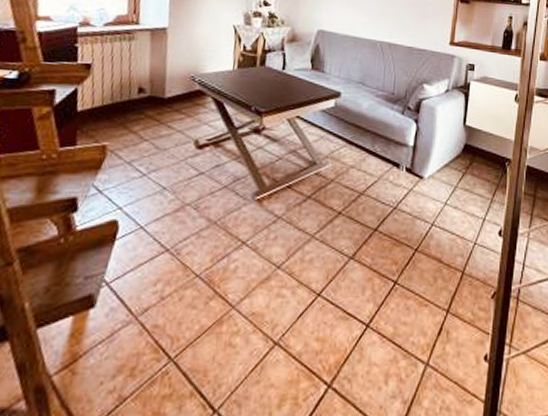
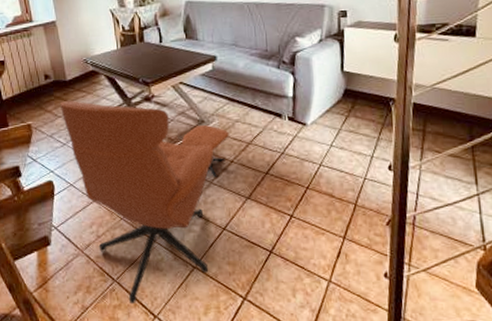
armchair: none [149,122,342,394] -> present [59,101,229,305]

